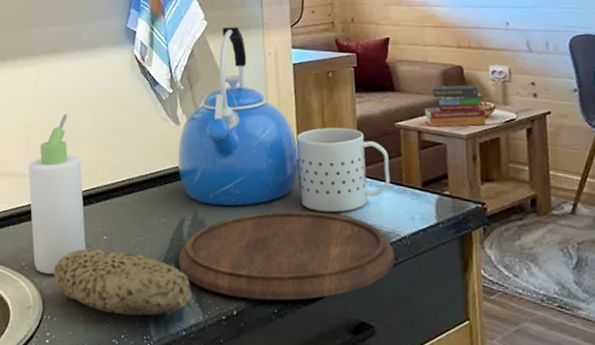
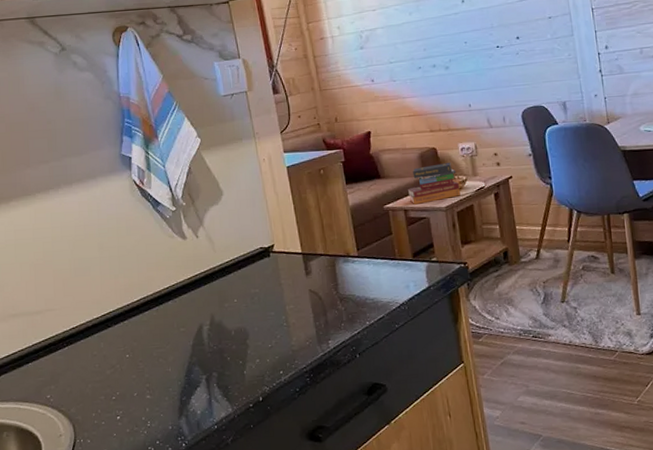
bottle: present [28,114,86,275] -> none [39,247,110,402]
sponge: present [53,248,192,316] -> none [80,365,220,424]
kettle: present [177,27,299,207] -> none [188,140,303,308]
cutting board: present [178,211,396,301] -> none [202,295,397,386]
mug: present [296,127,390,213] -> none [297,217,385,296]

